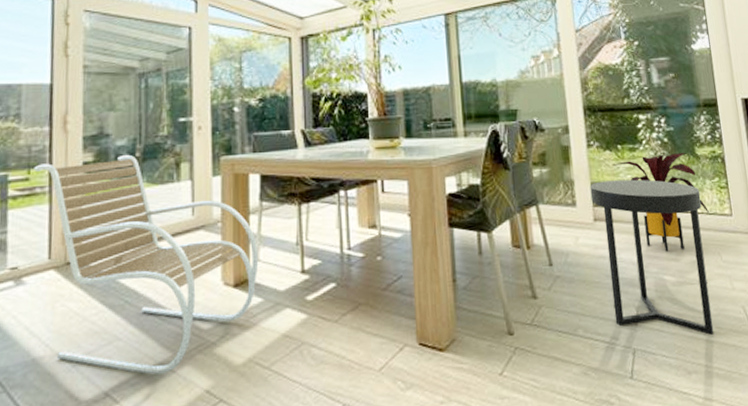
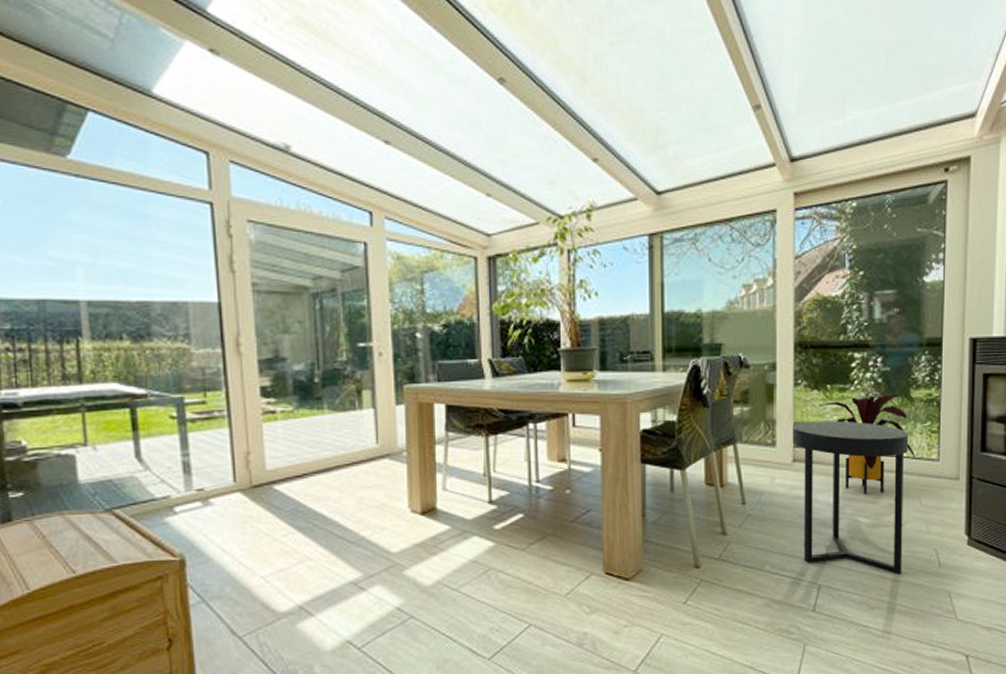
lounge chair: present [34,154,259,375] -> none [210,379,446,592]

